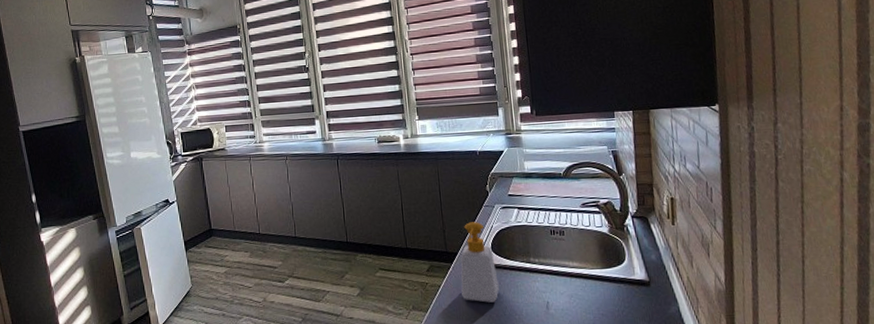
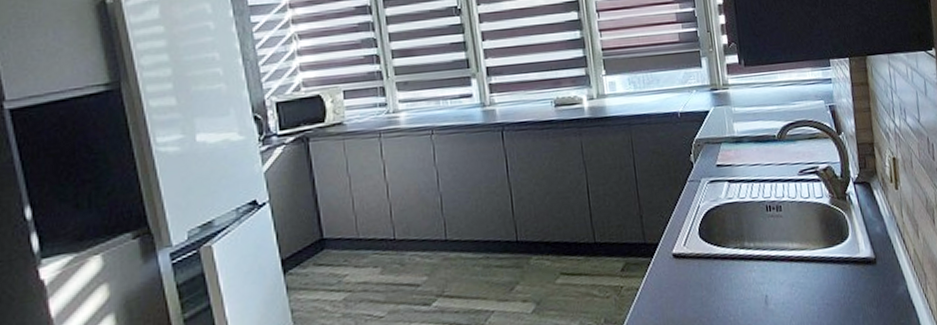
soap bottle: present [460,222,499,303] -> none [662,201,710,305]

